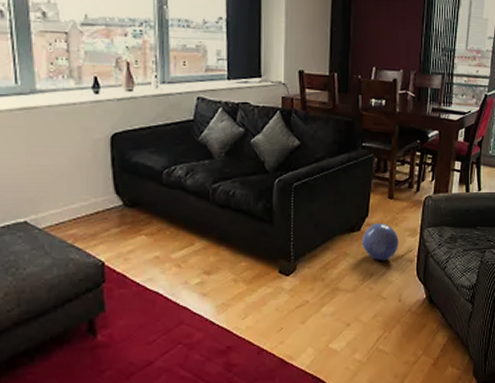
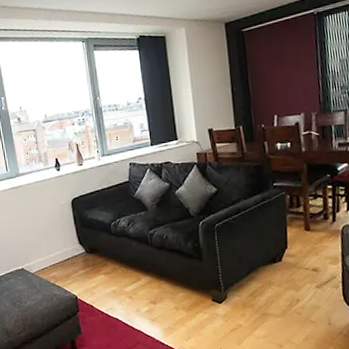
ball: present [361,222,399,261] -> none [283,252,322,288]

